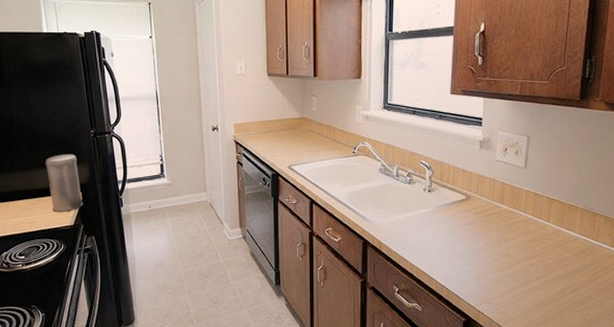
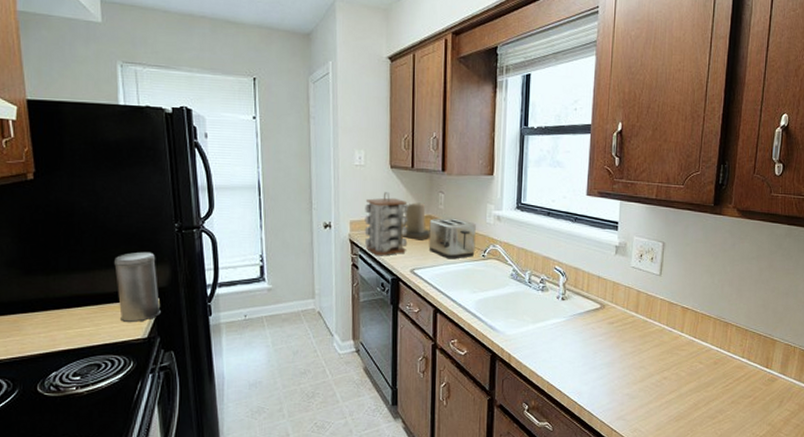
spice rack: none [247,96,285,154] -> present [364,191,408,256]
paper towel roll: none [280,106,305,140] -> present [403,202,430,240]
toaster: none [304,119,346,156] -> present [428,218,476,259]

